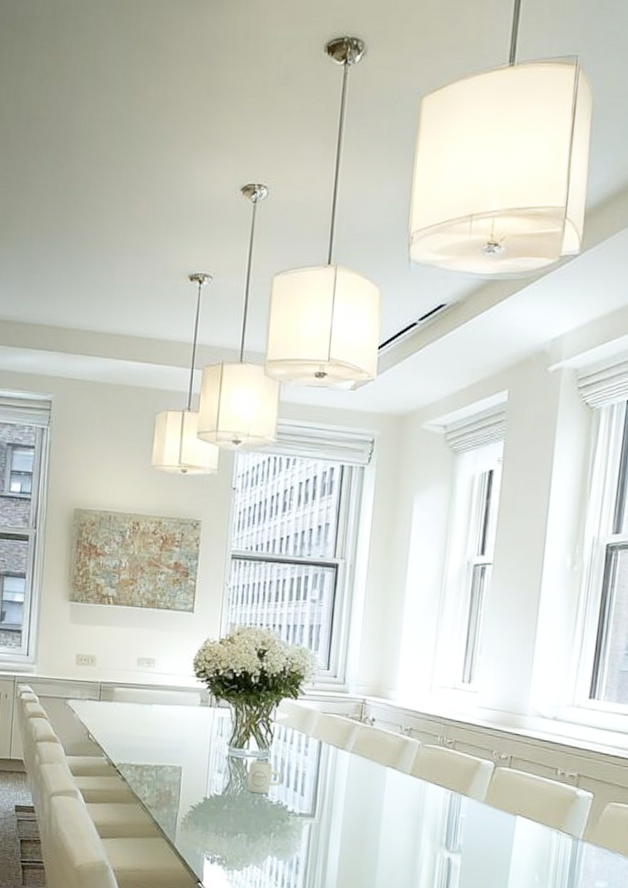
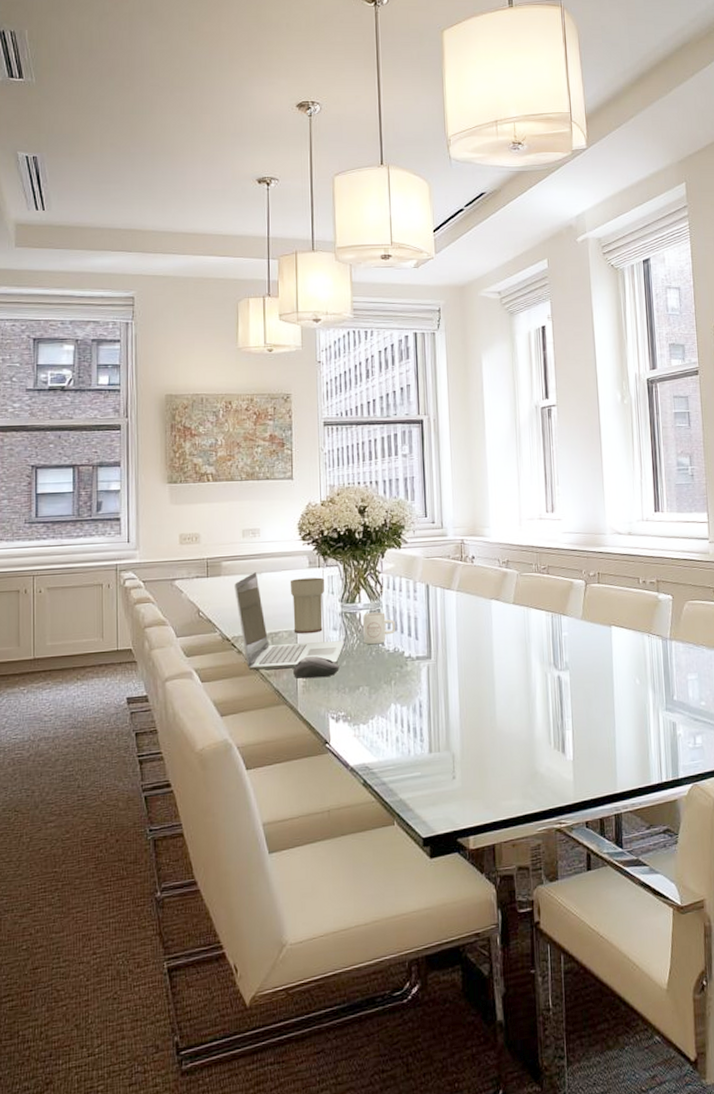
laptop: none [124,702,228,807] -> present [234,572,345,670]
computer mouse: none [173,795,220,818] -> present [292,656,340,678]
cup: none [178,715,215,773] -> present [290,577,325,635]

